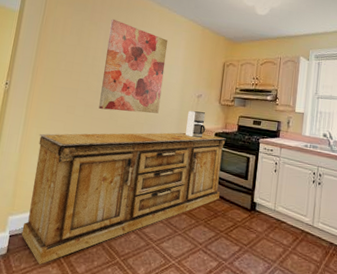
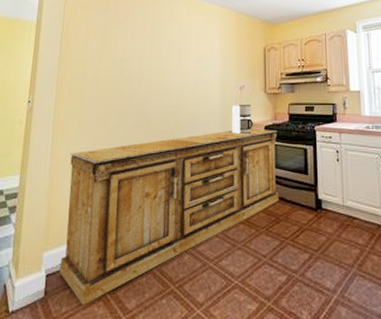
wall art: present [99,18,168,114] -> none [133,16,201,116]

